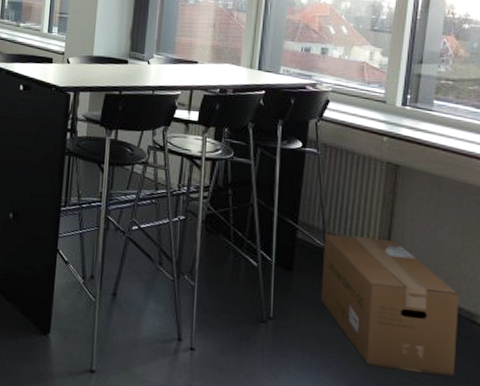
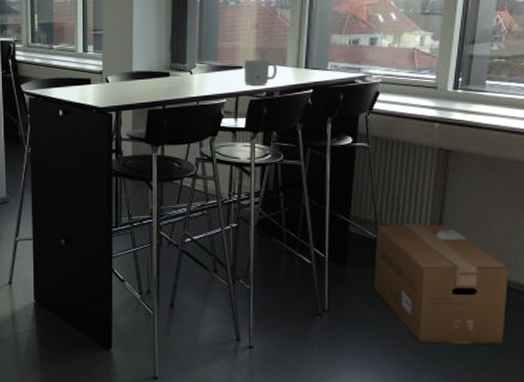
mug: none [199,56,231,82] -> present [244,59,277,86]

